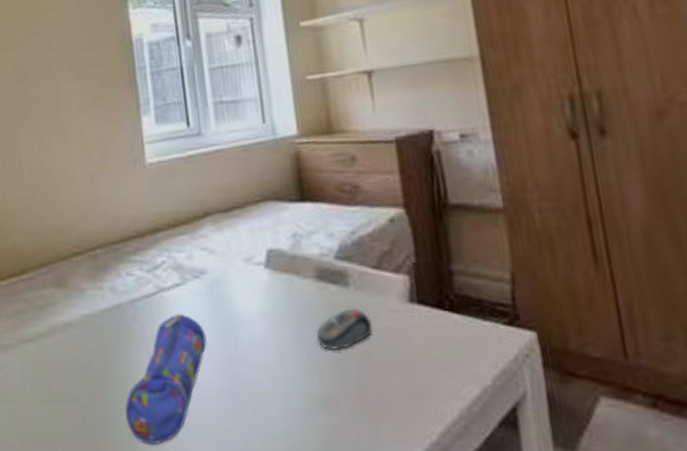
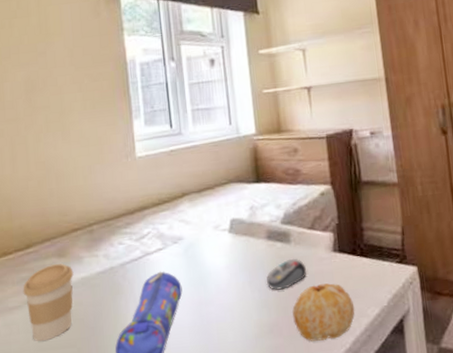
coffee cup: none [17,295,76,391] -> present [23,263,74,342]
fruit: none [353,346,444,426] -> present [292,283,355,342]

